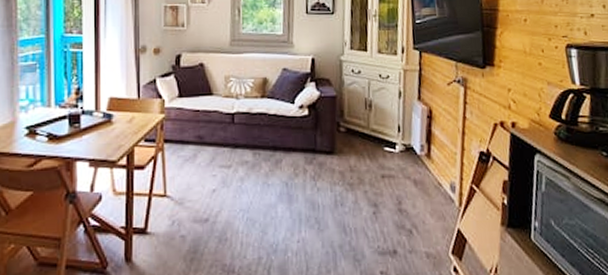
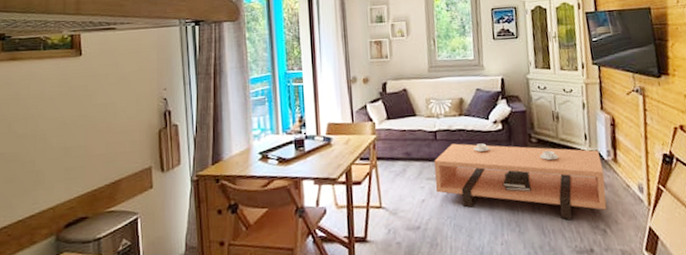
coffee table: none [229,128,416,218] -> present [434,143,607,220]

